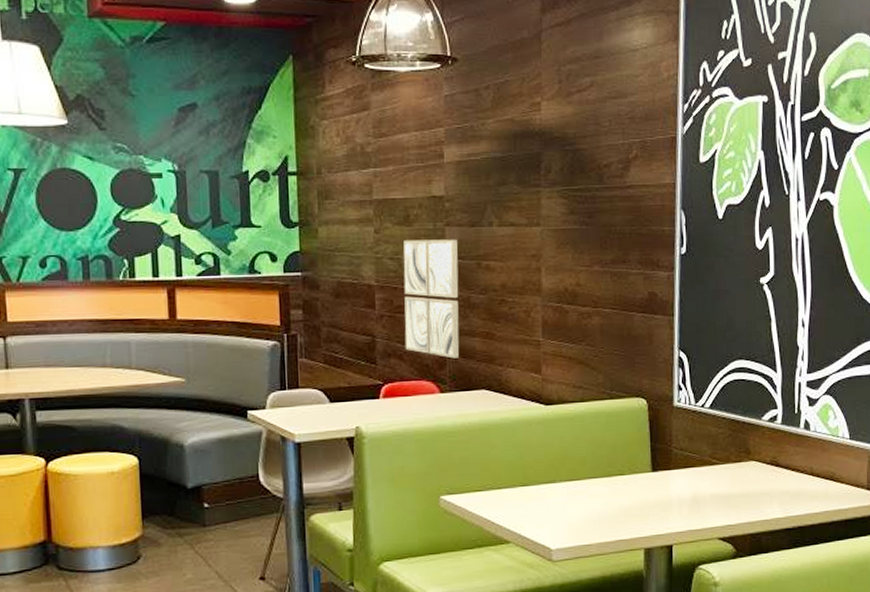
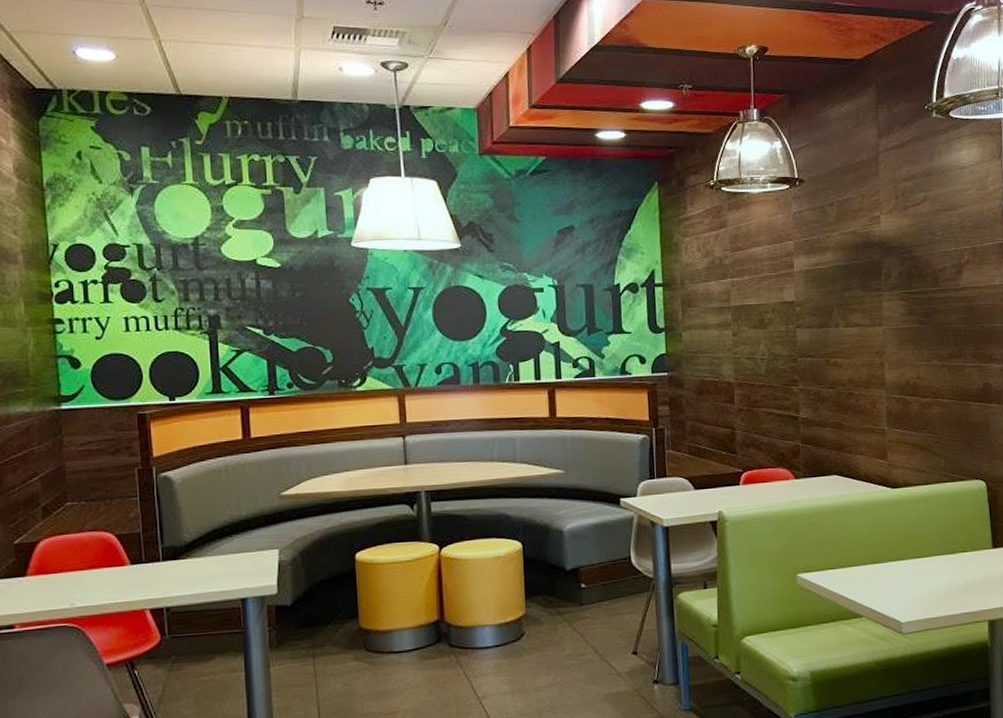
wall art: present [403,239,460,359] -> none [759,339,812,447]

